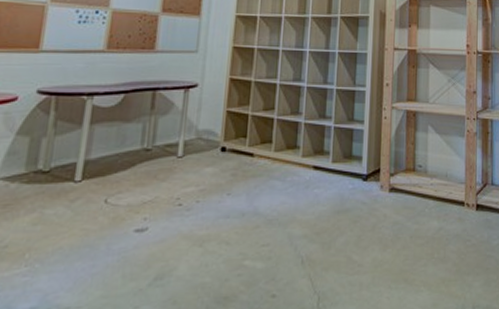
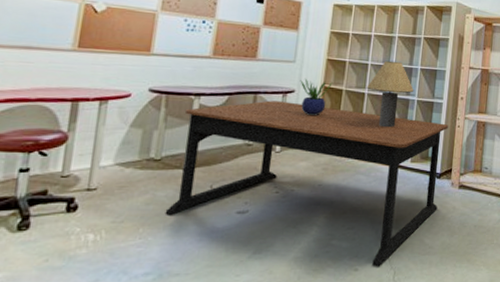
dining table: none [54,97,374,292] -> present [165,100,449,267]
potted plant: none [203,69,240,112] -> present [300,78,333,115]
table lamp: none [278,45,332,123] -> present [366,60,414,128]

